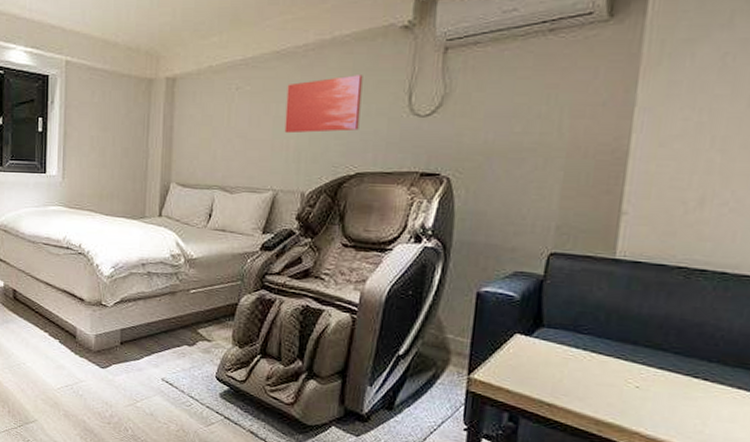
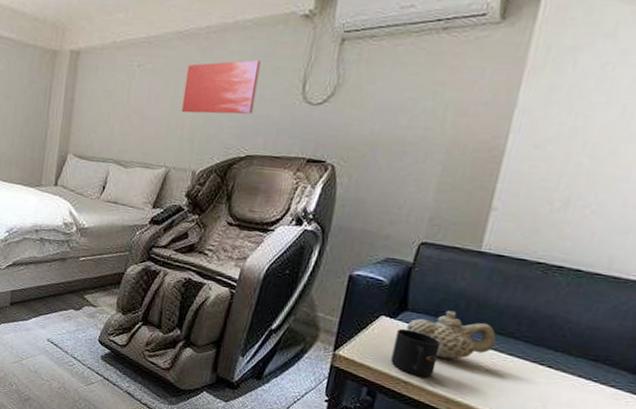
mug: none [531,346,583,398] -> present [391,328,441,378]
teapot: none [544,324,644,378] -> present [406,310,496,360]

